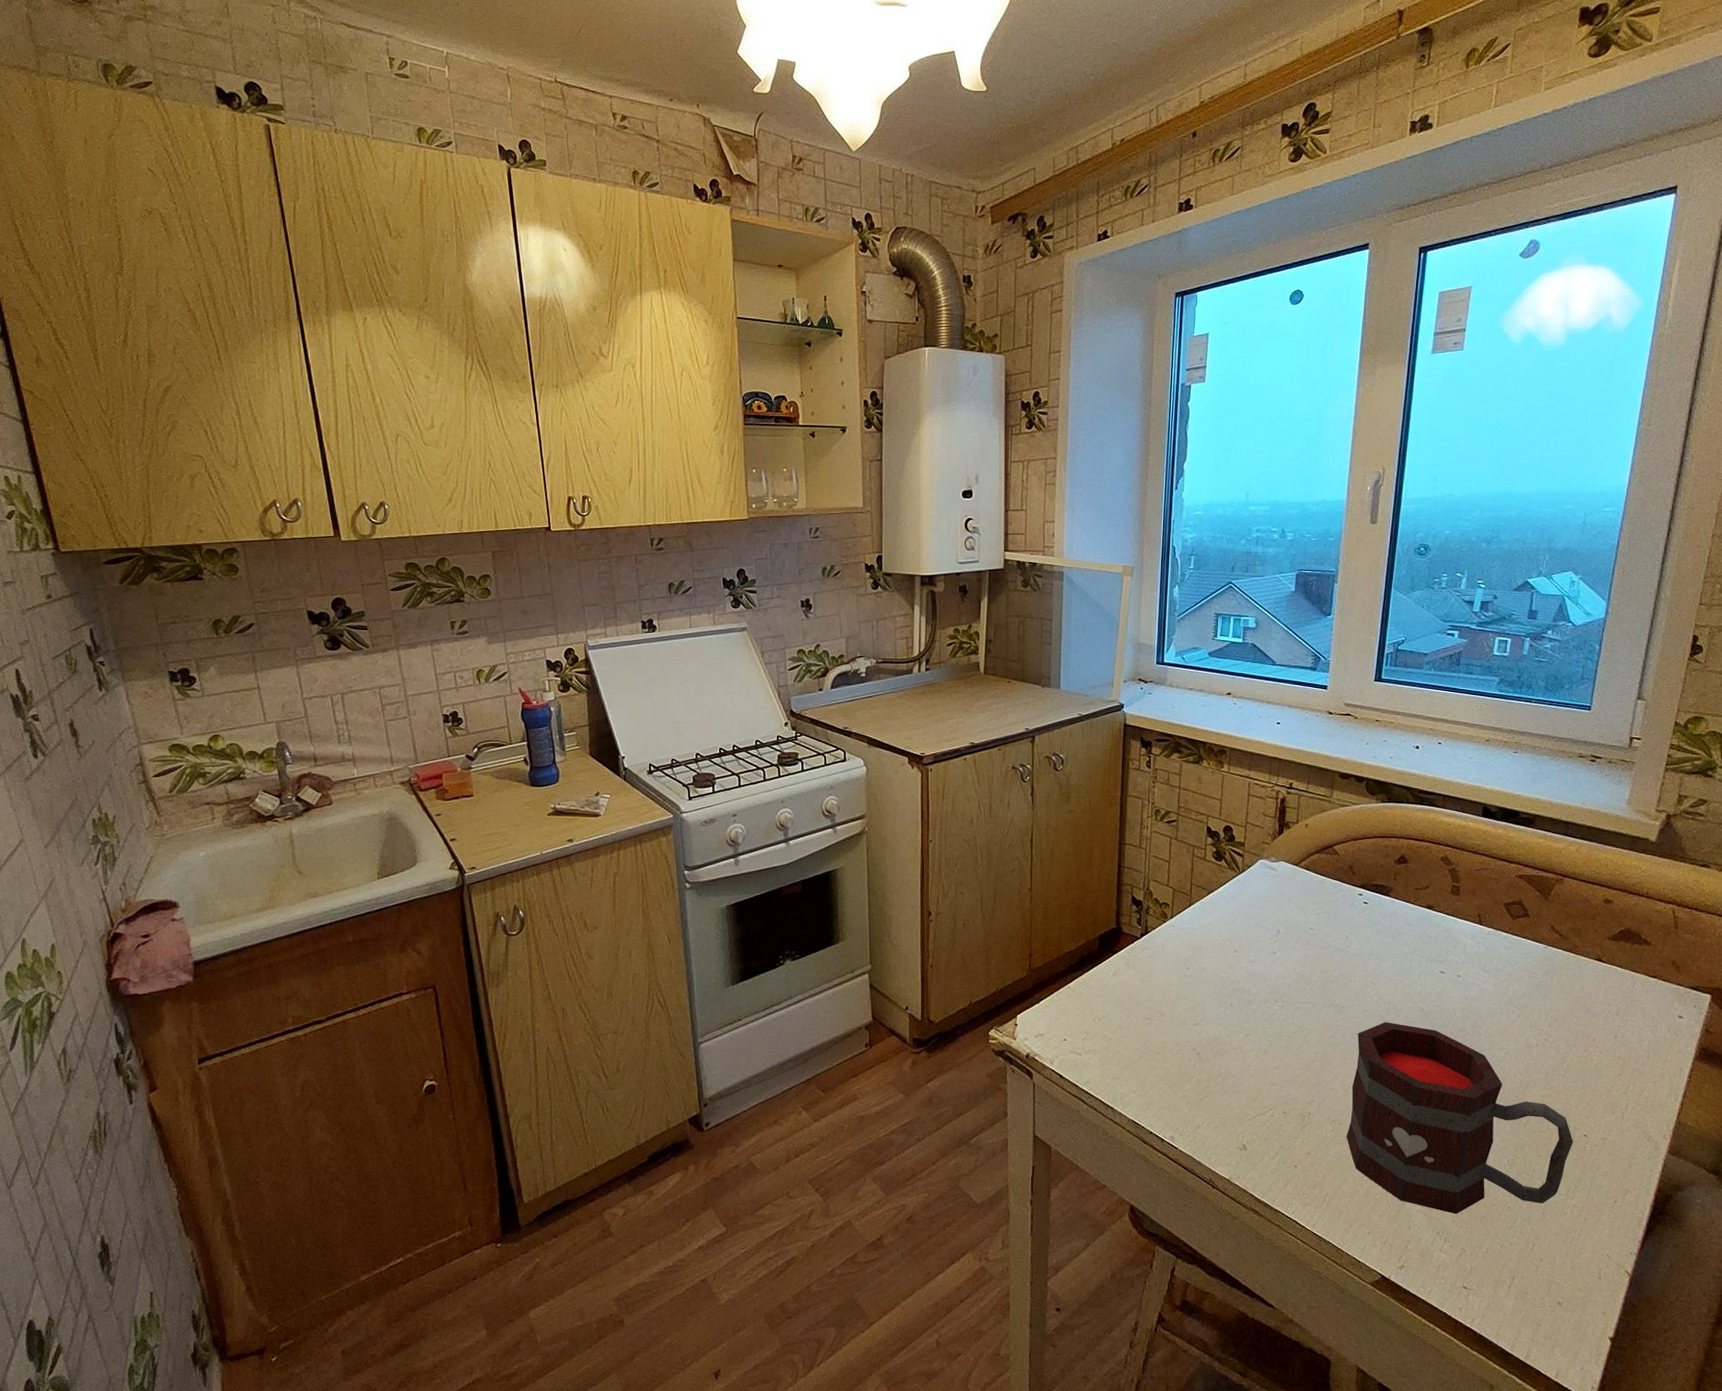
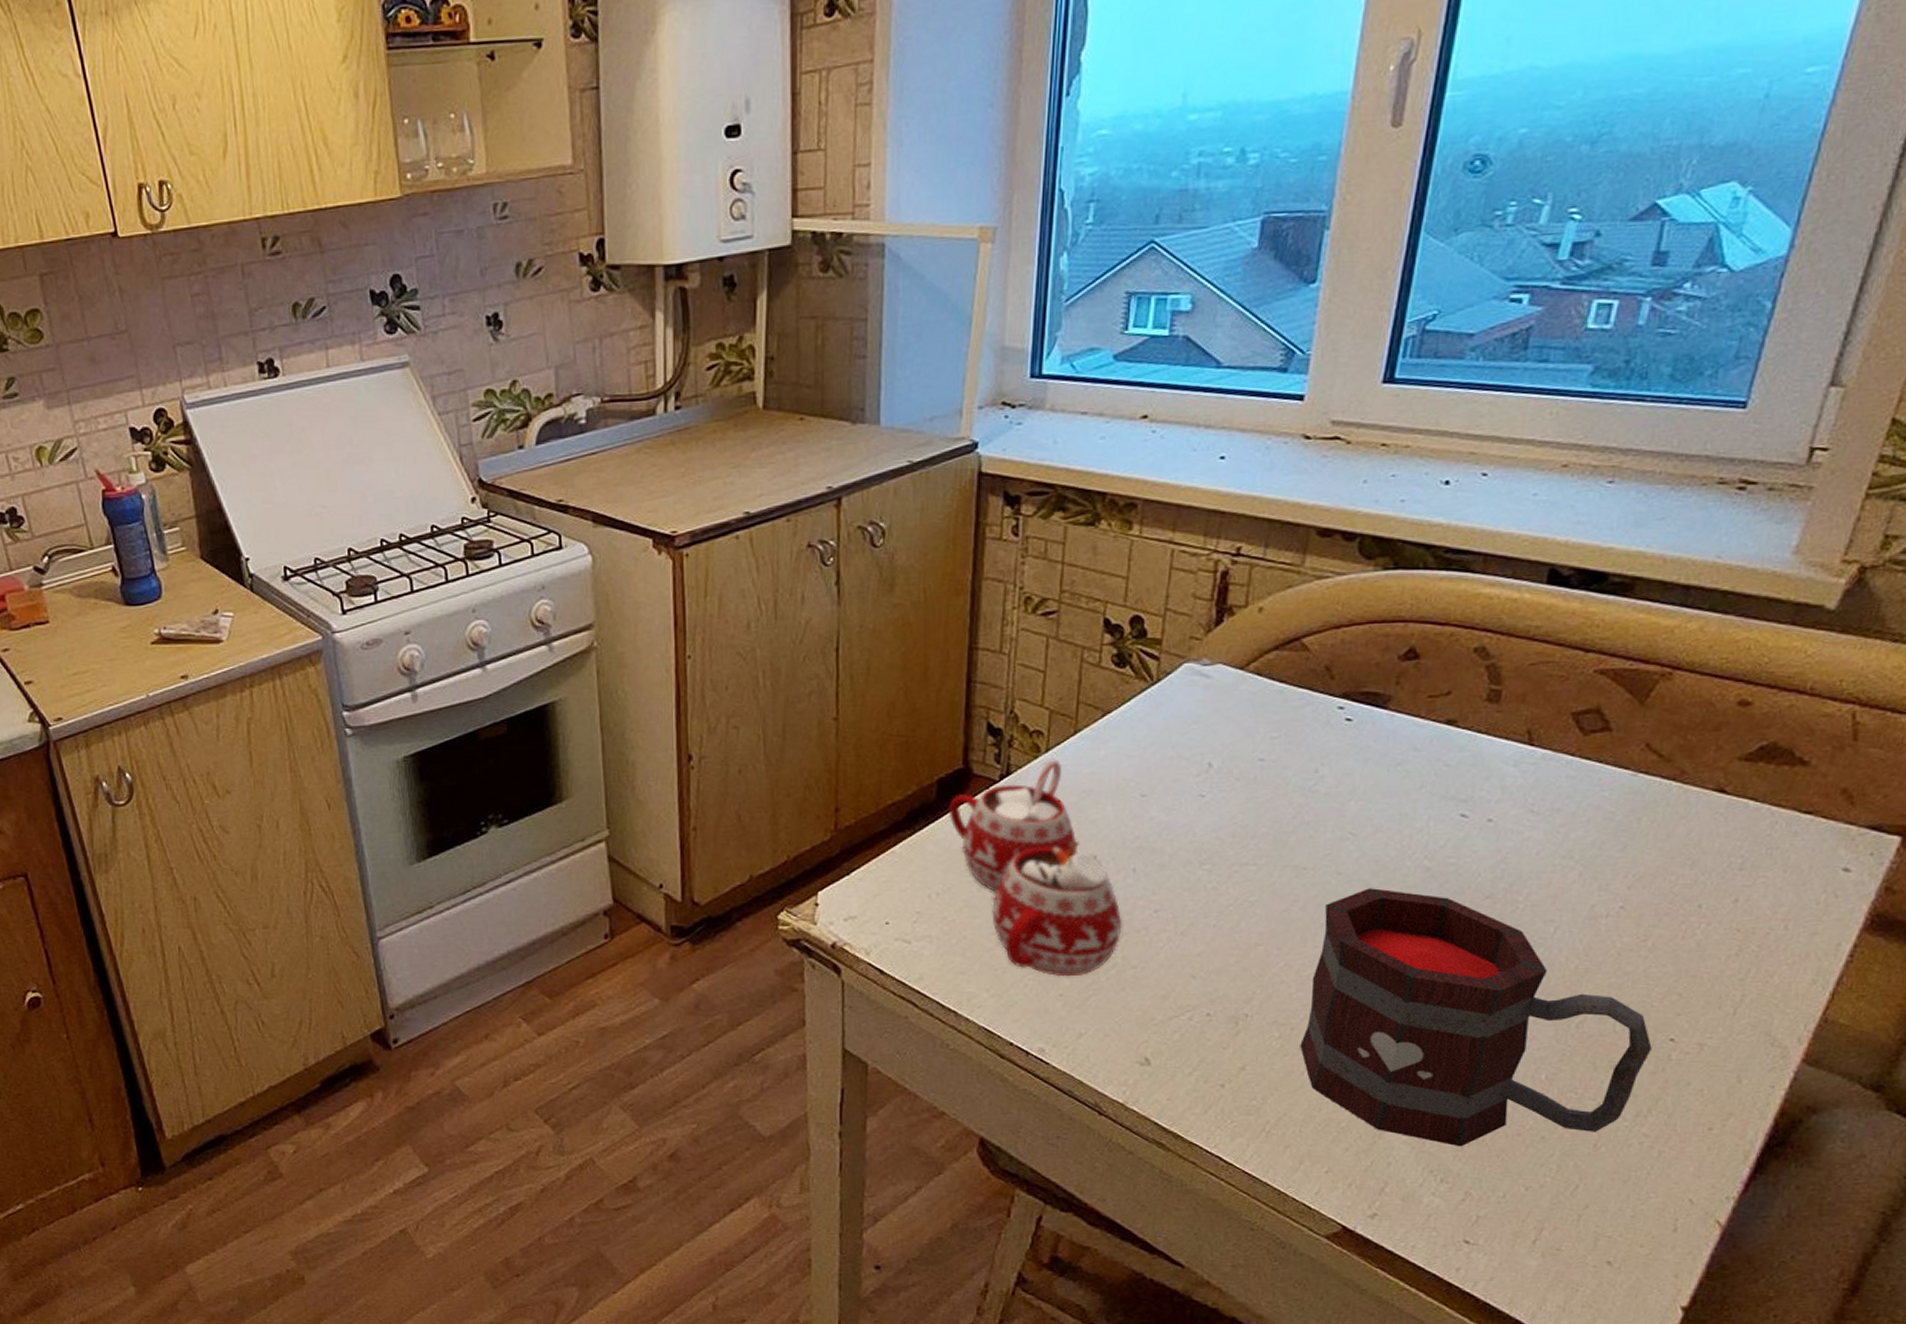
mug: none [1106,923,1225,1083] -> present [948,759,1122,977]

